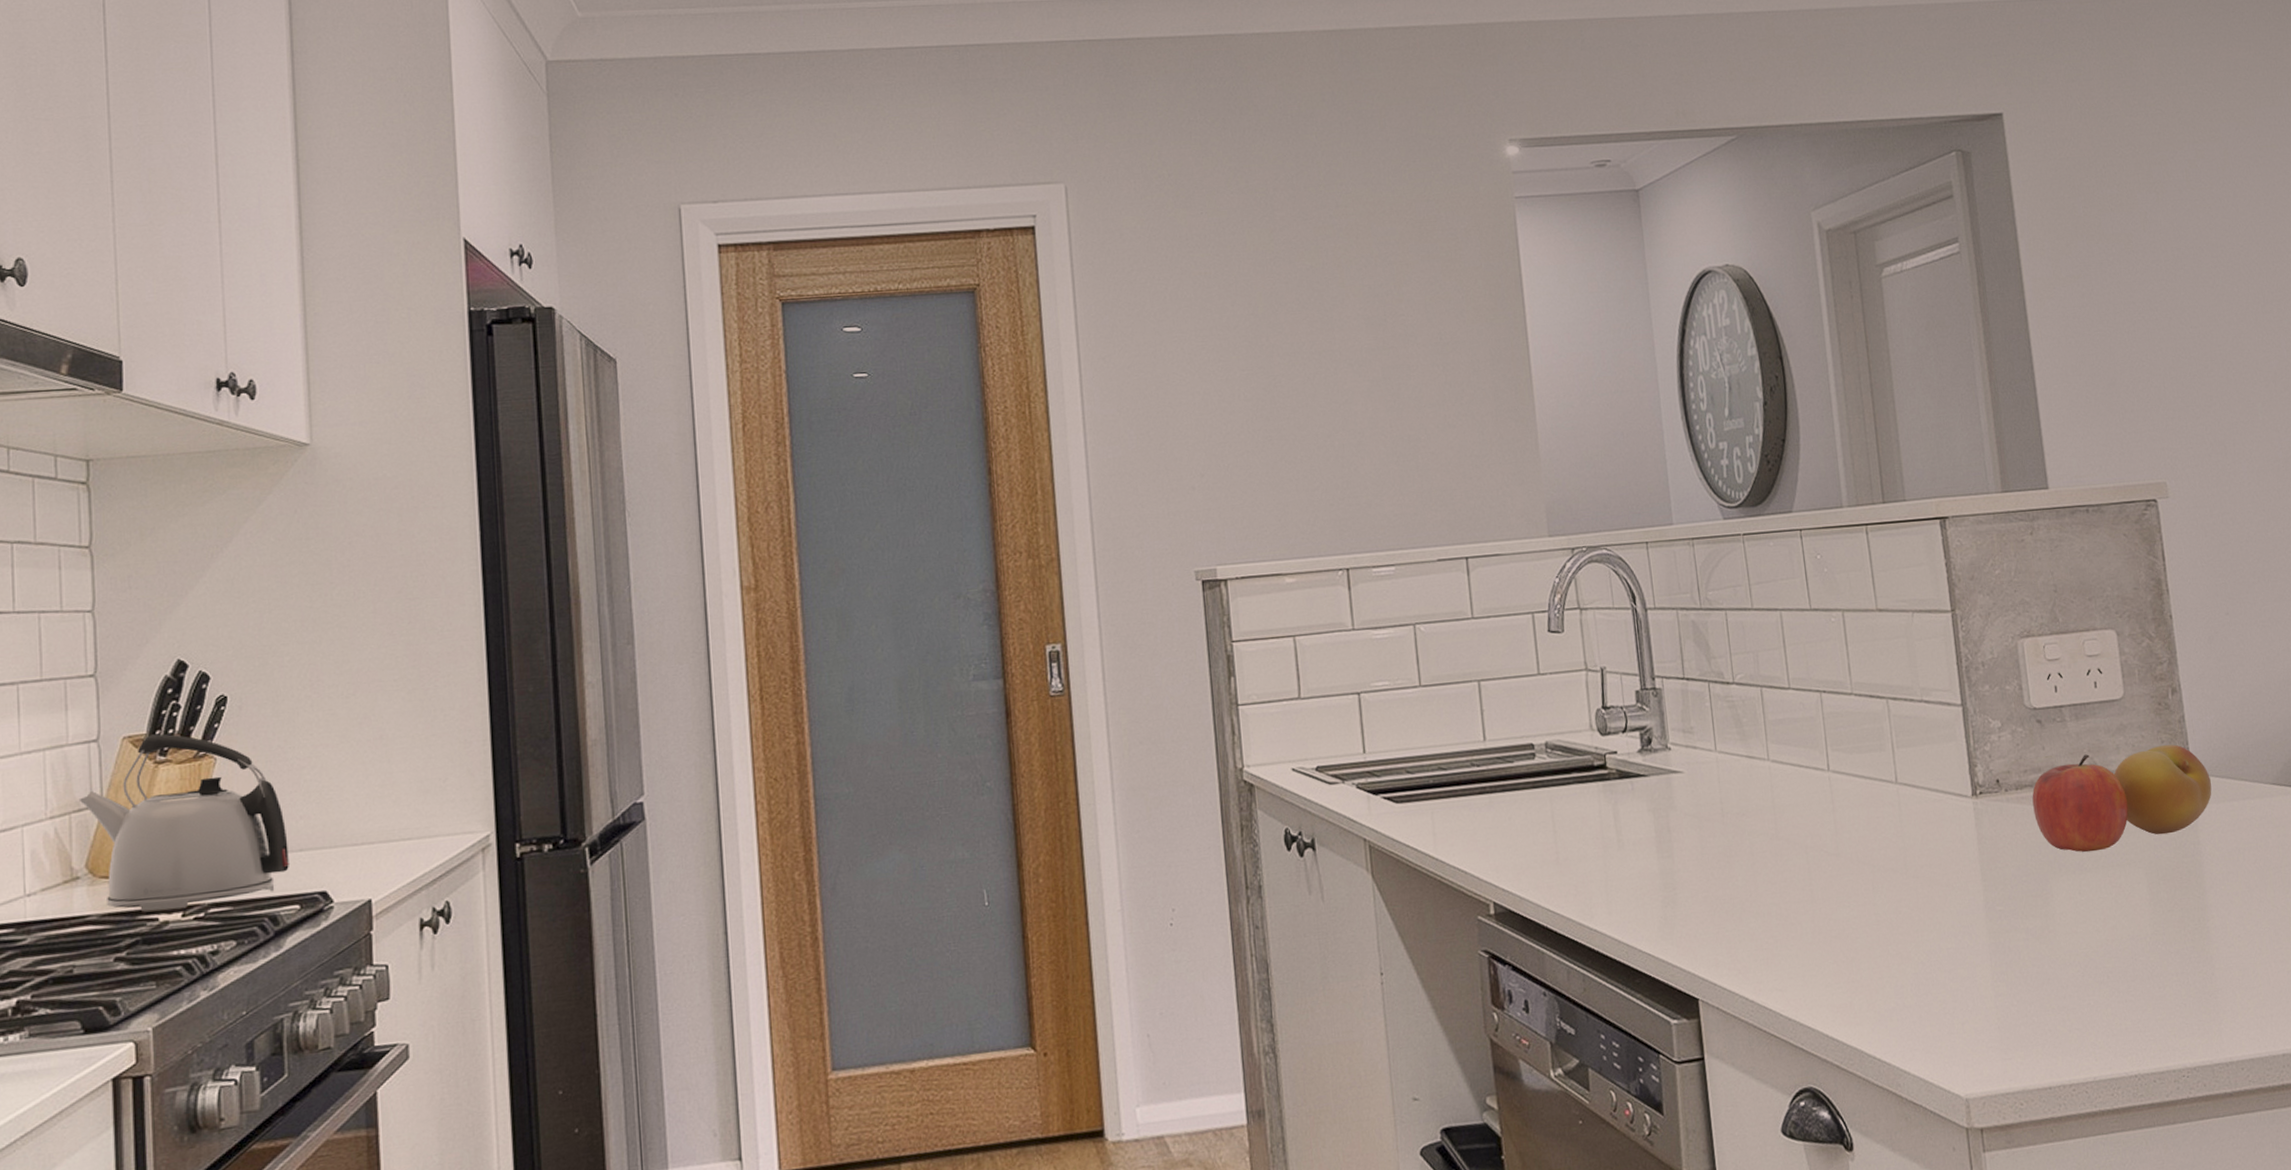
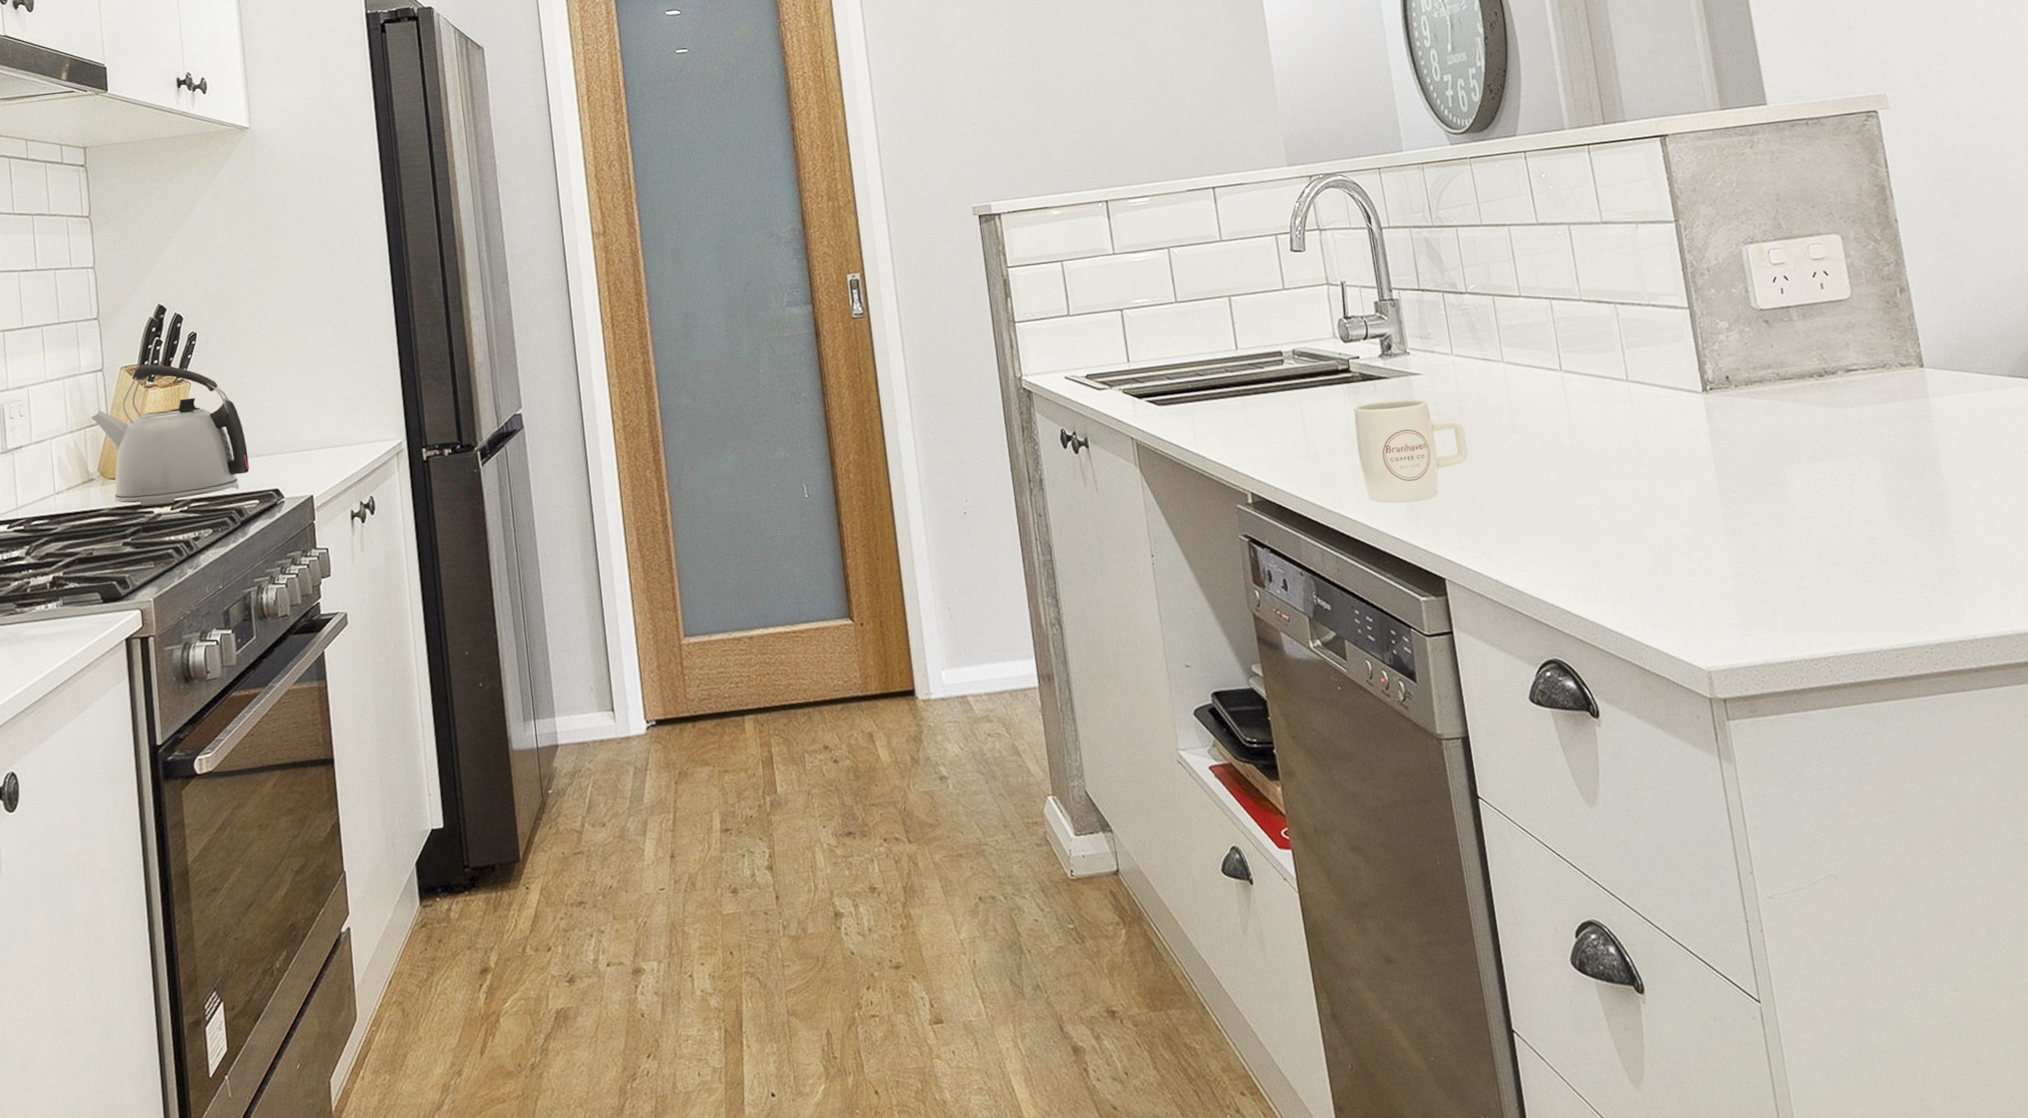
mug: none [1608,799,1728,916] -> present [1353,399,1468,504]
fruit: present [2032,754,2129,852] -> none [1762,351,1860,443]
fruit: present [2113,744,2212,835] -> none [1843,340,1945,426]

